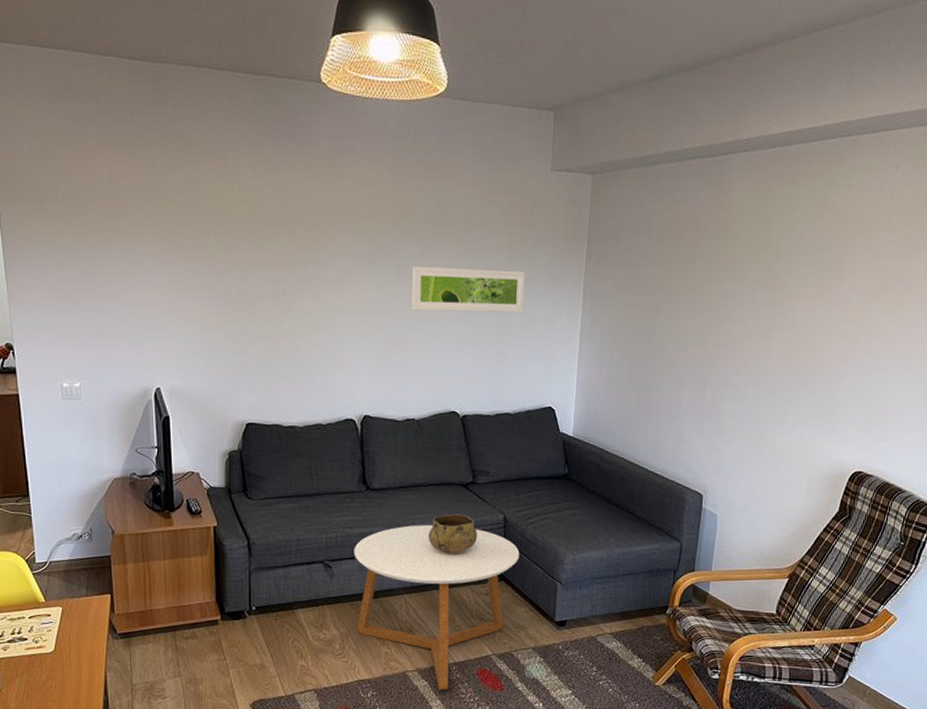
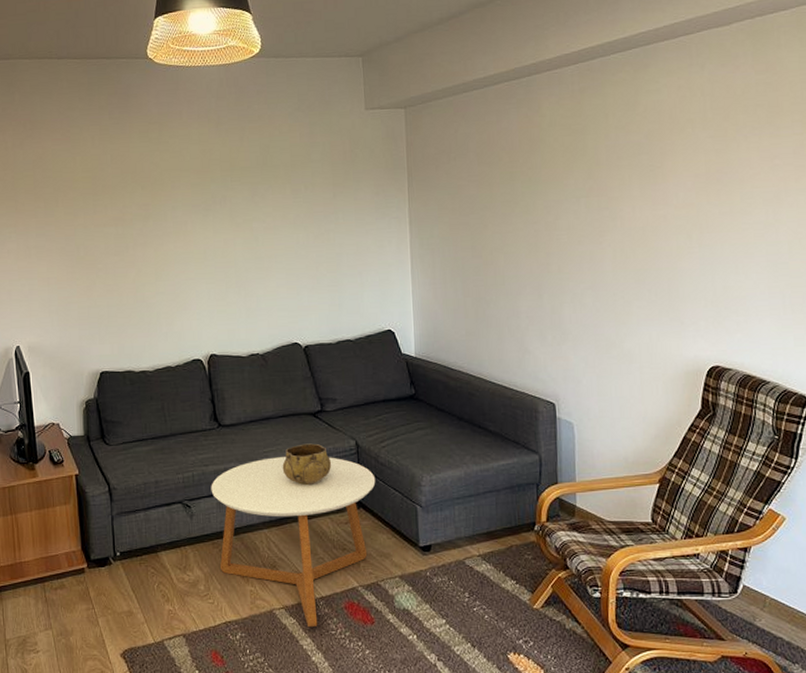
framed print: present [411,266,526,313] -> none [243,203,353,251]

